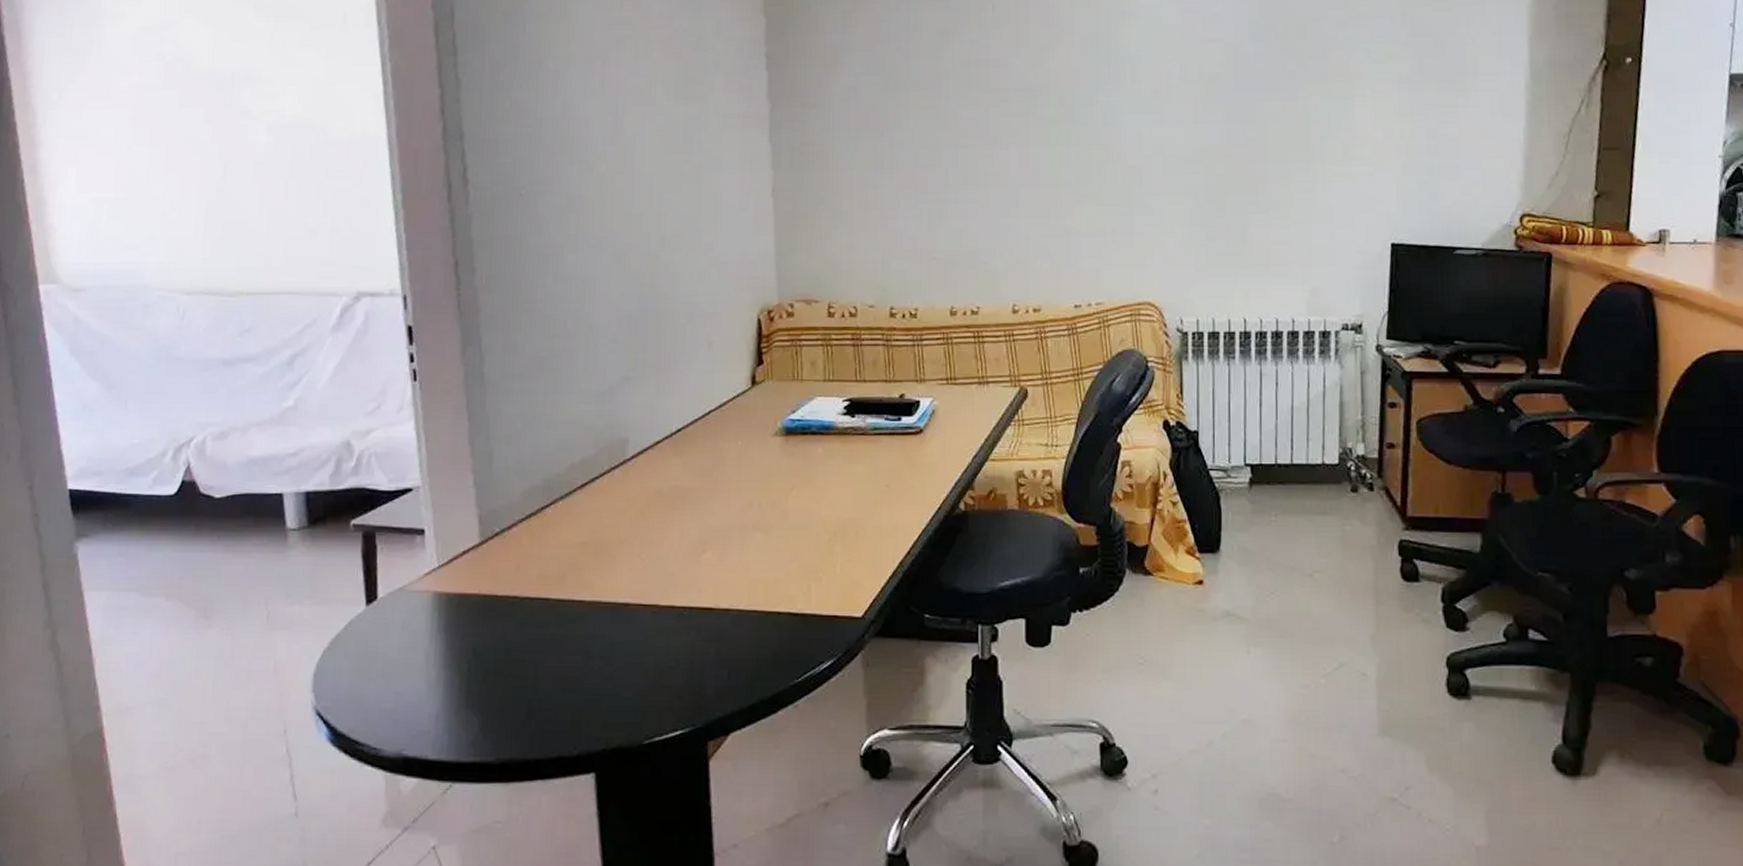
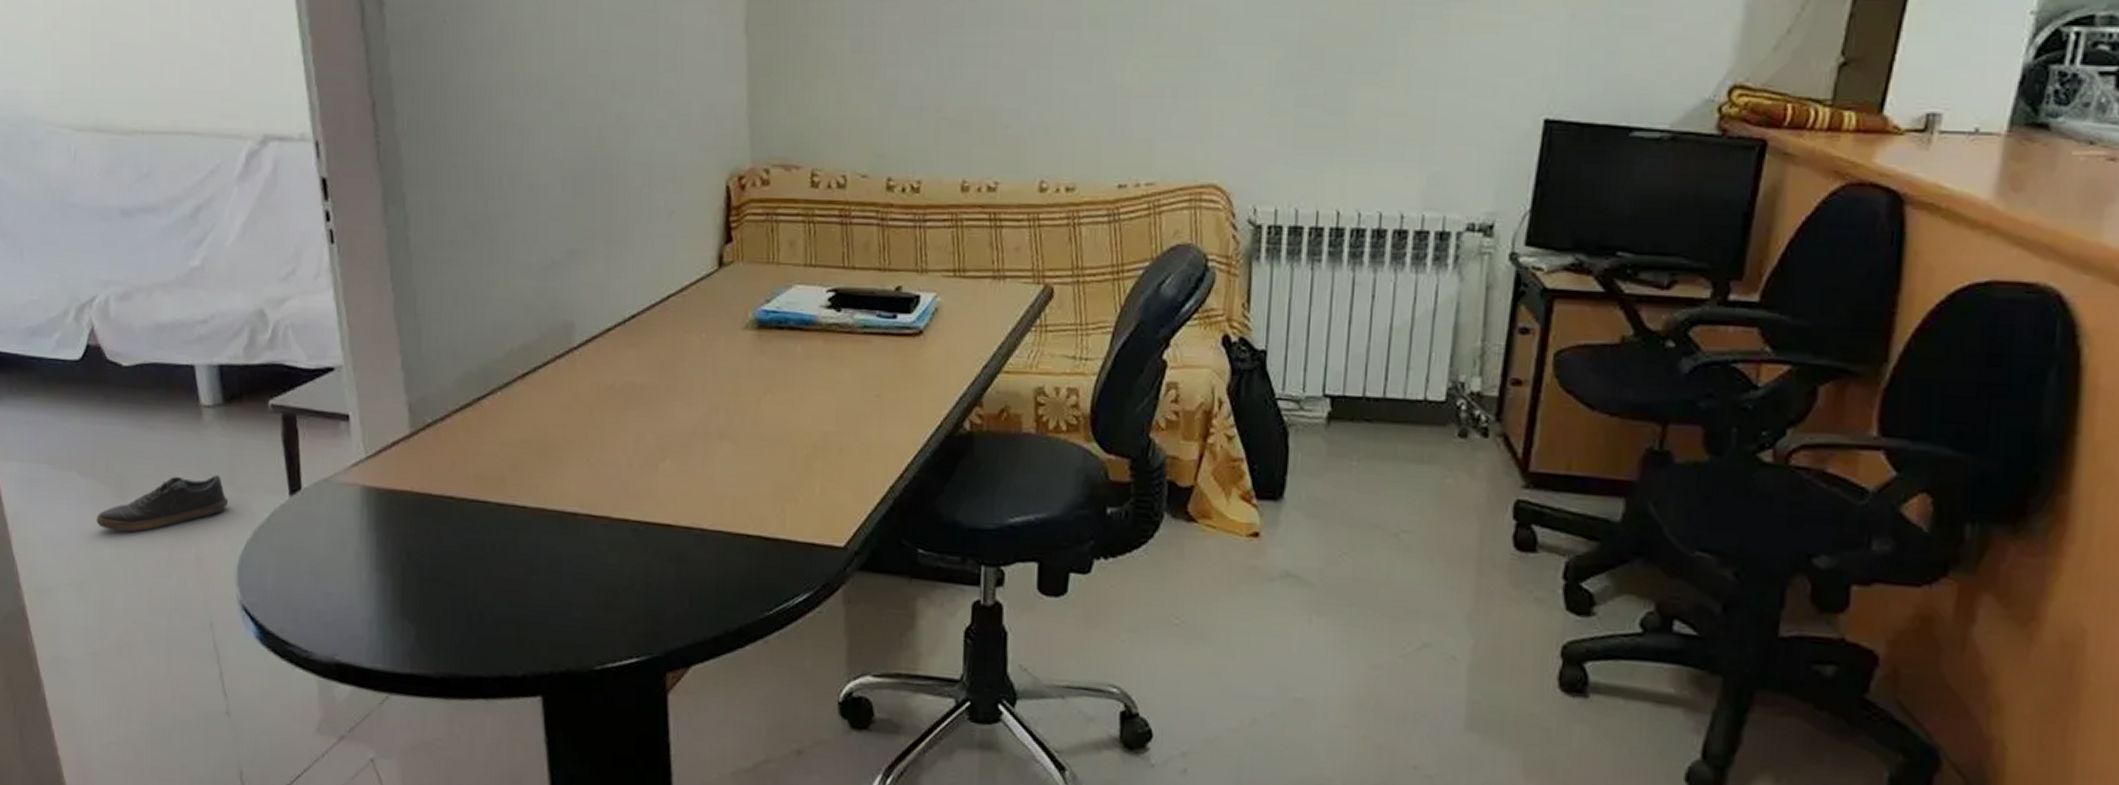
shoe: none [179,591,308,650] -> present [96,475,229,532]

